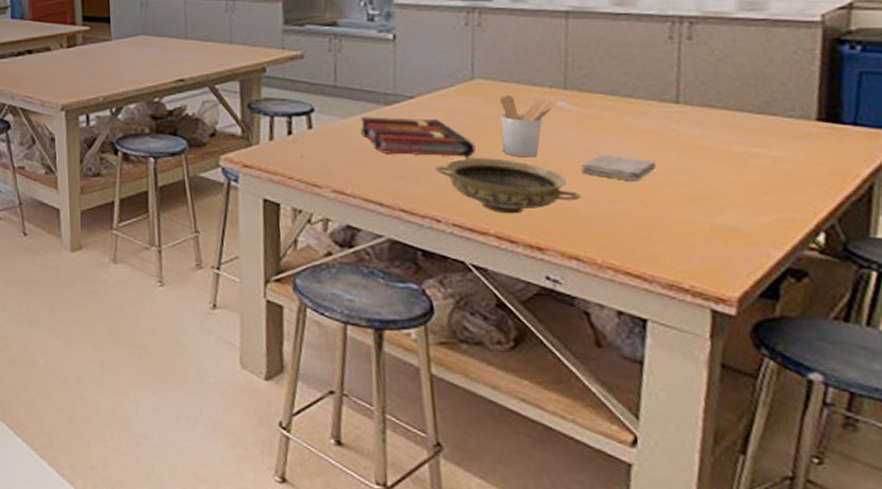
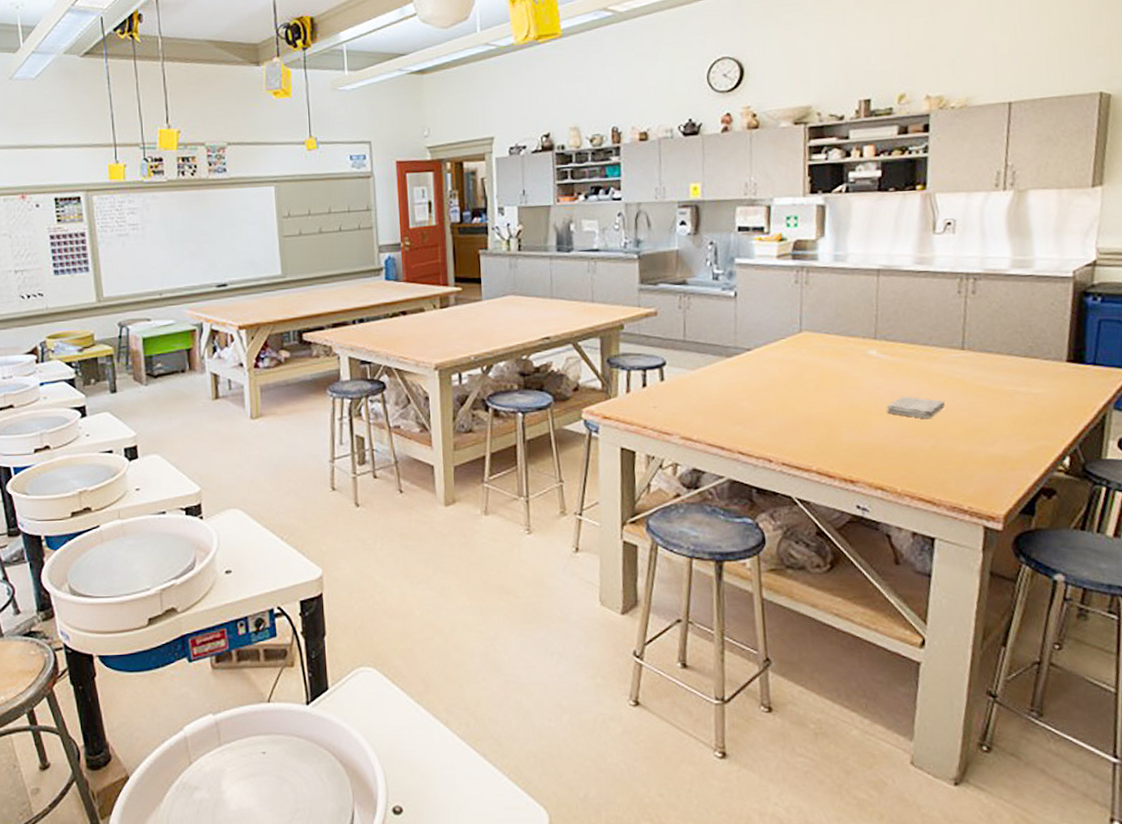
book: present [360,117,476,157] -> none [705,368,802,403]
ceramic bowl: present [435,158,582,214] -> none [768,402,887,452]
utensil holder: present [499,95,557,158] -> none [822,346,868,402]

